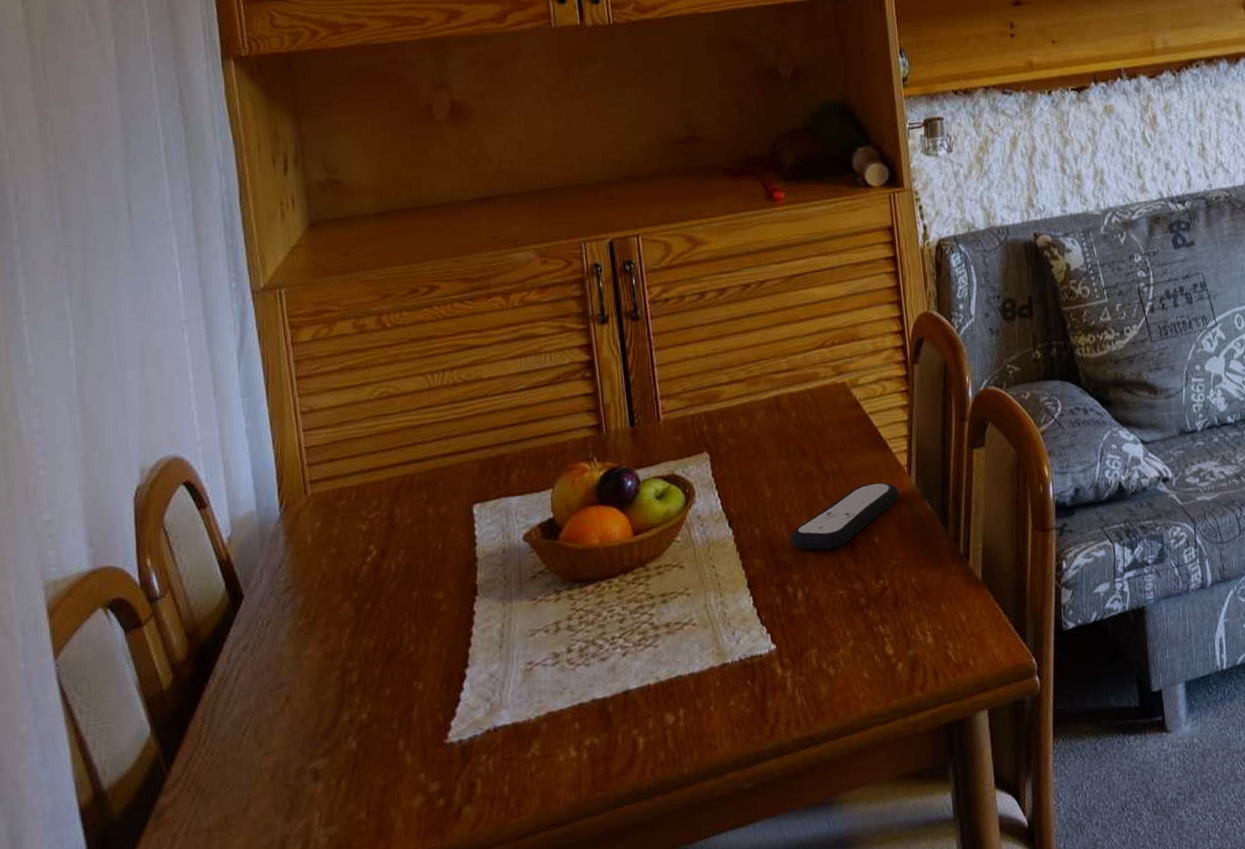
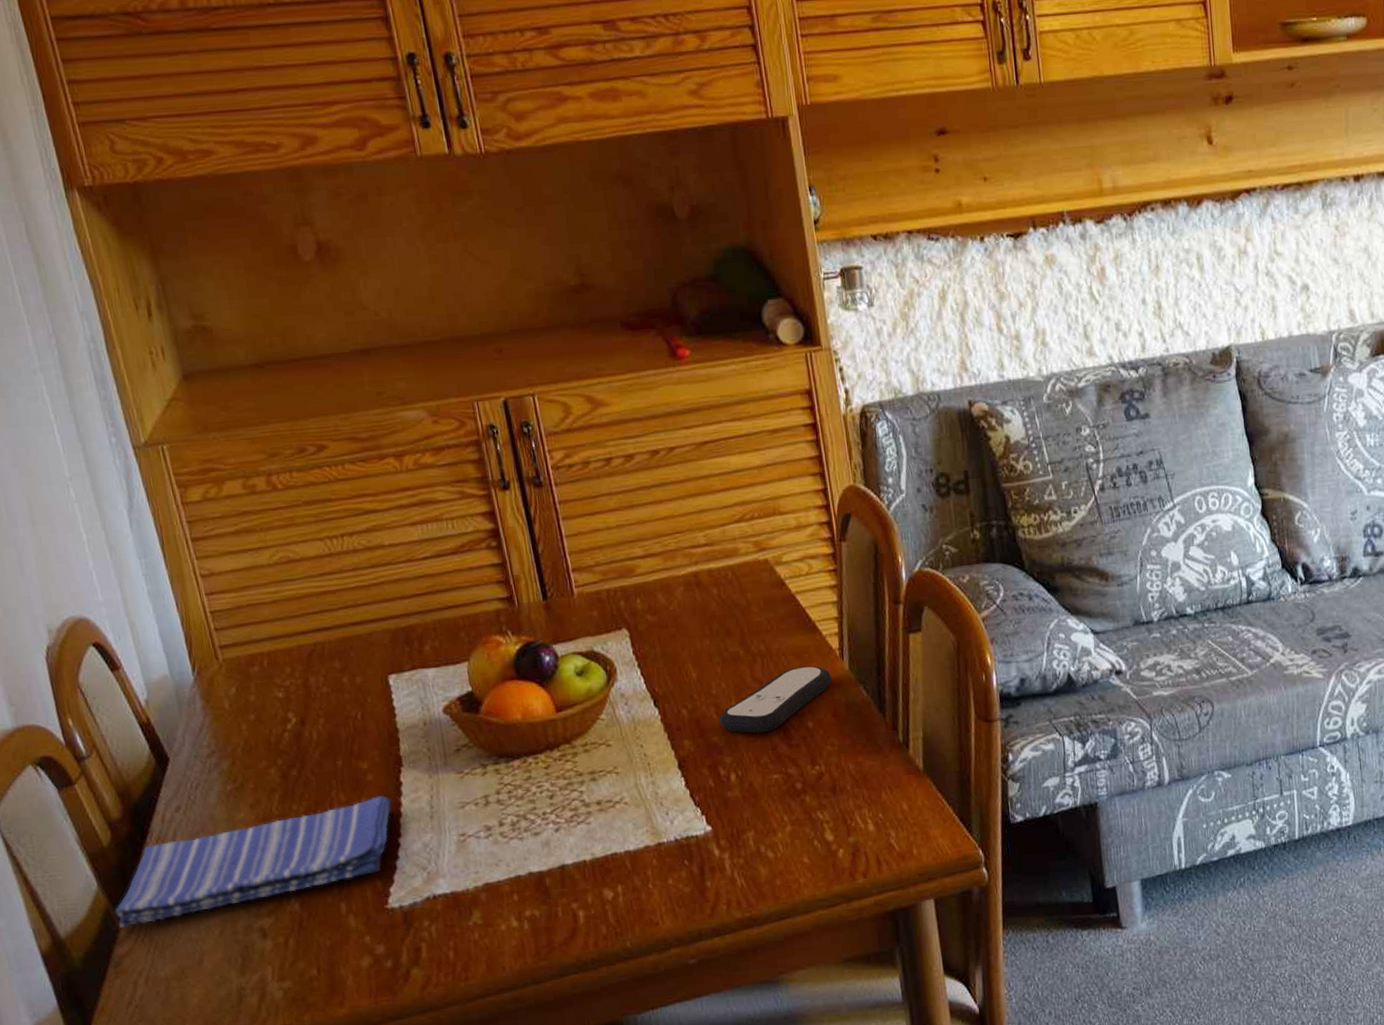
dish towel: none [164,625,463,776] -> present [115,795,392,928]

